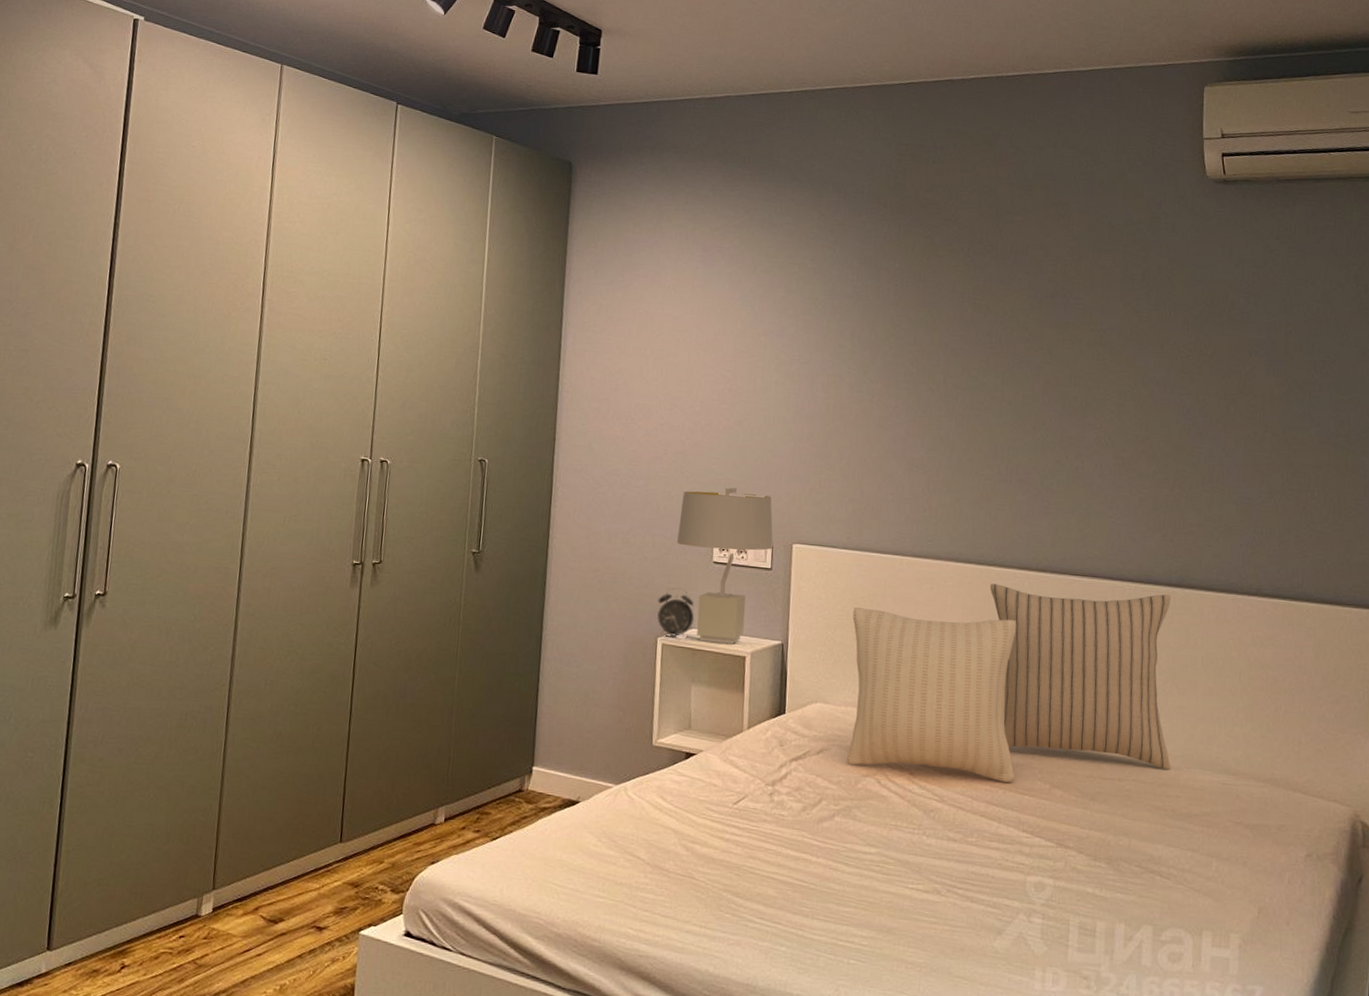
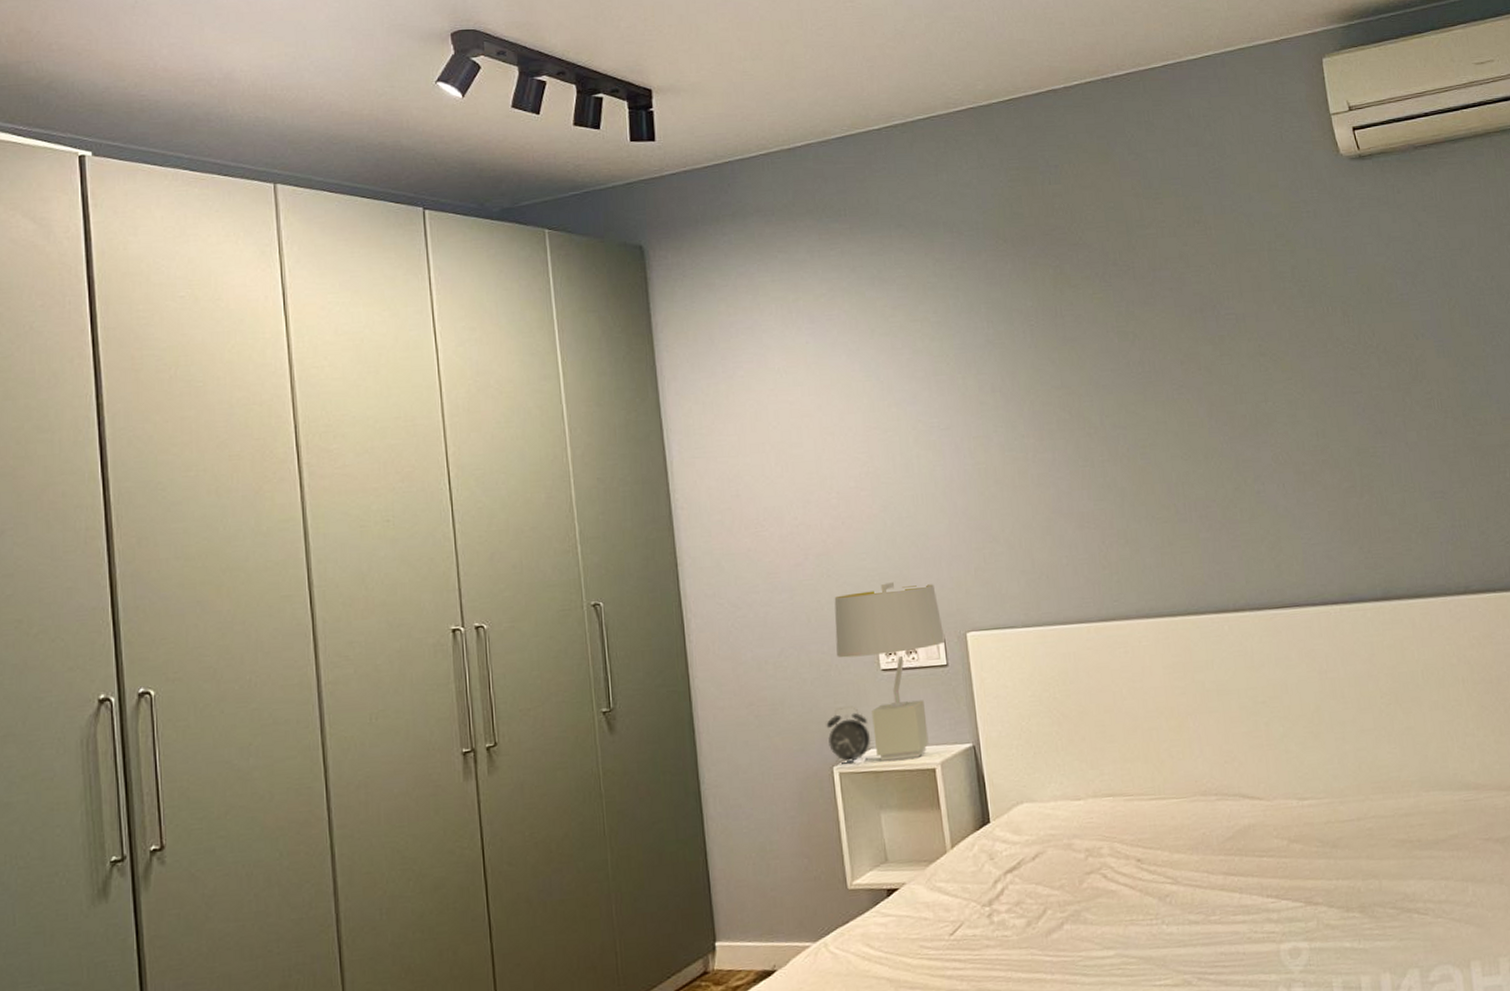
pillow: present [847,607,1017,783] -> none [1045,669,1249,864]
pillow: present [989,583,1171,769] -> none [1187,610,1409,809]

